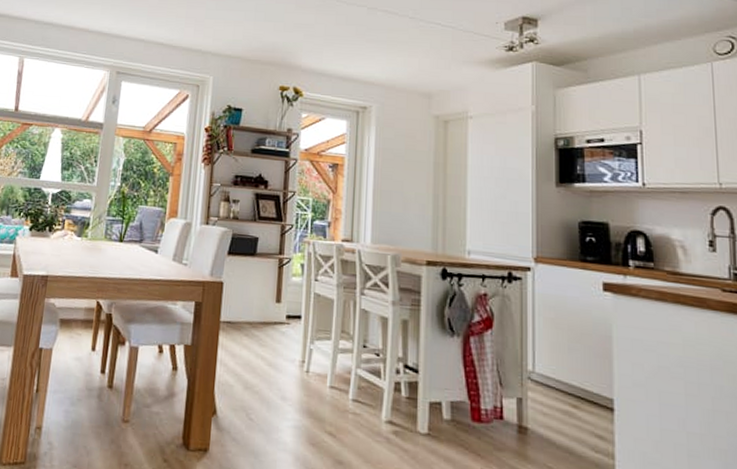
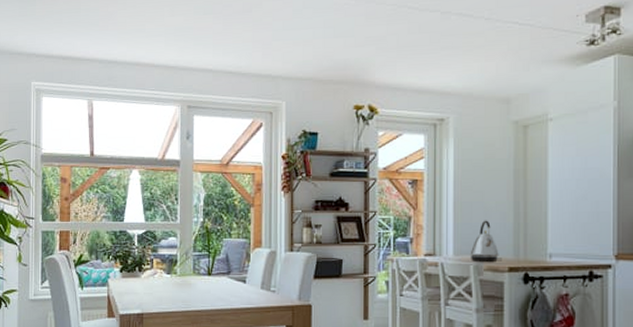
kettle: none [387,210,417,255] -> present [470,220,499,263]

